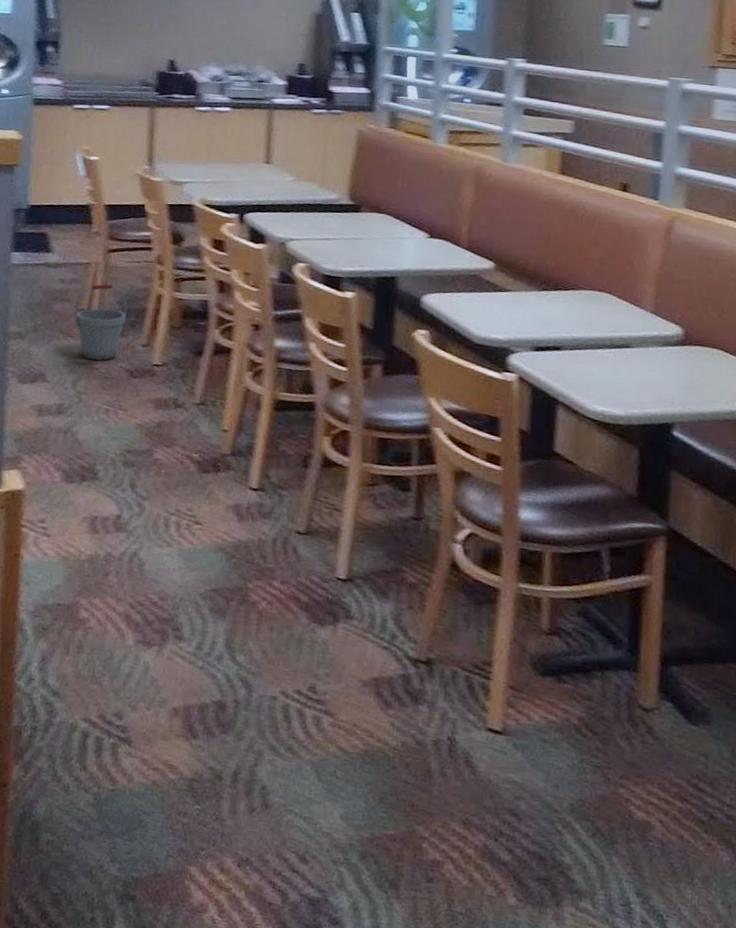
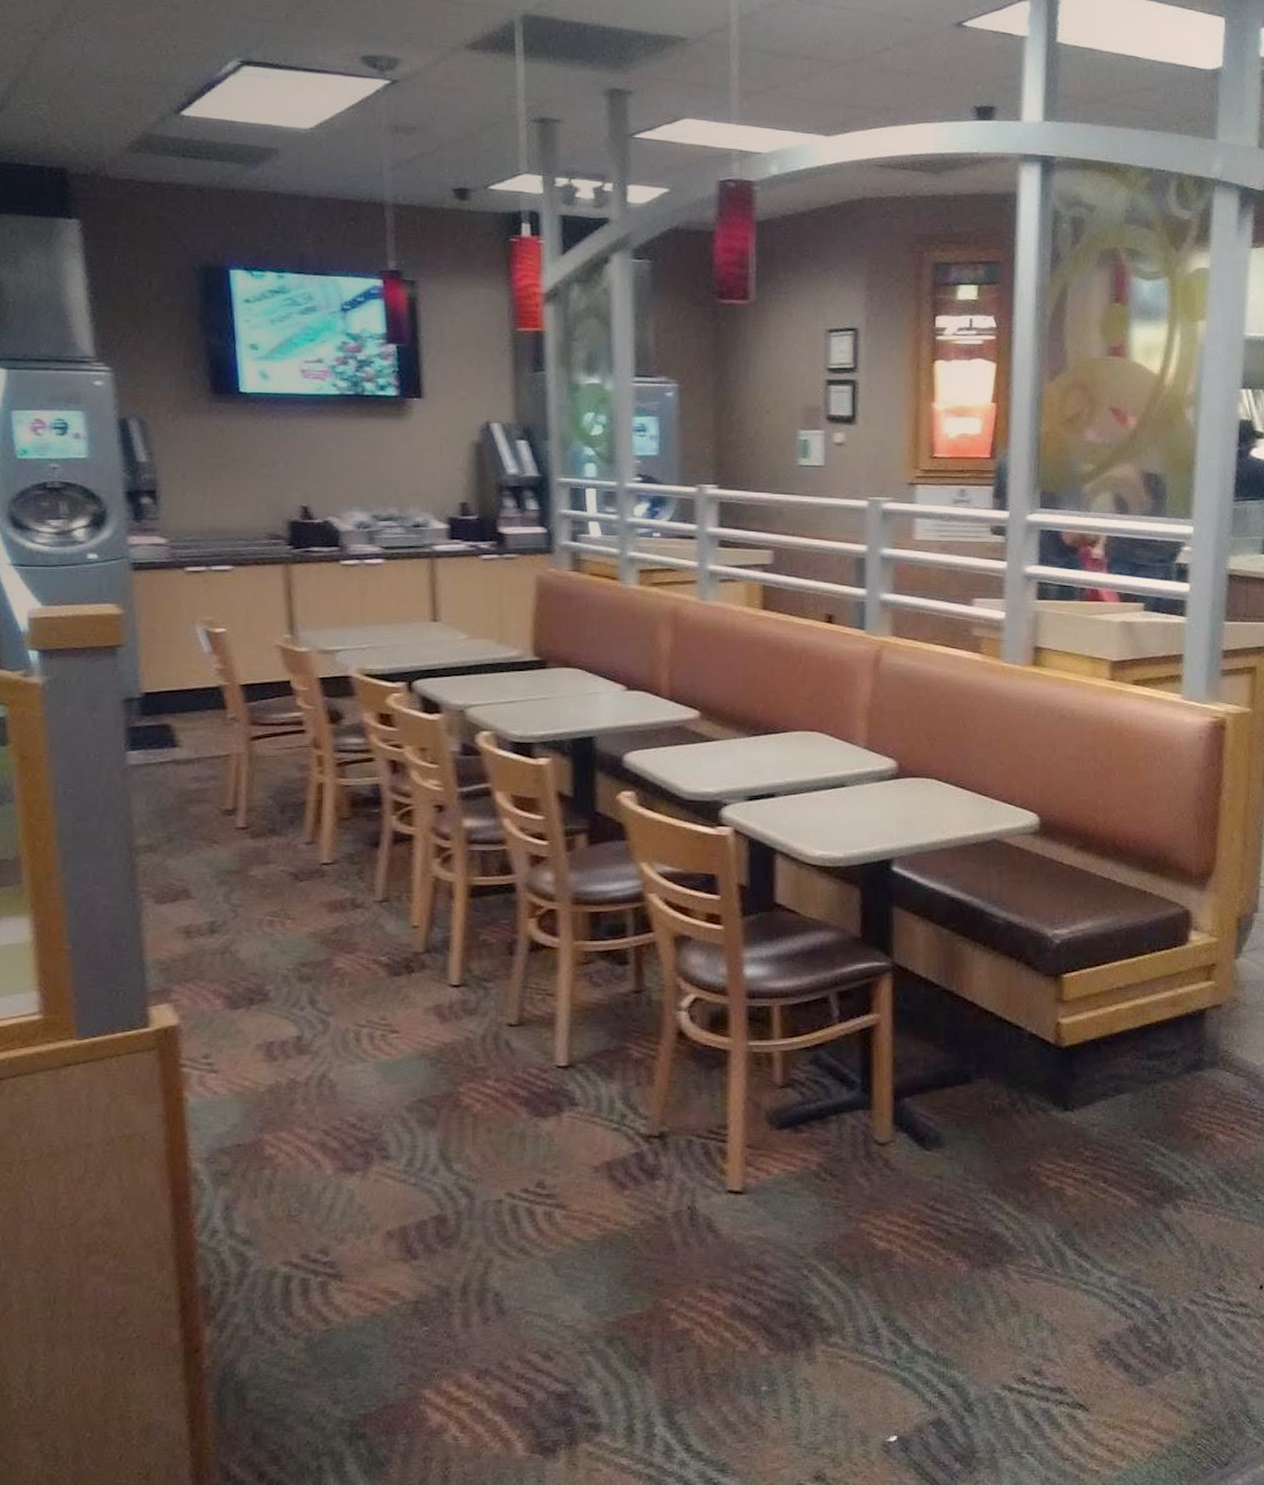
bucket: present [74,284,127,361] -> none [217,777,283,866]

